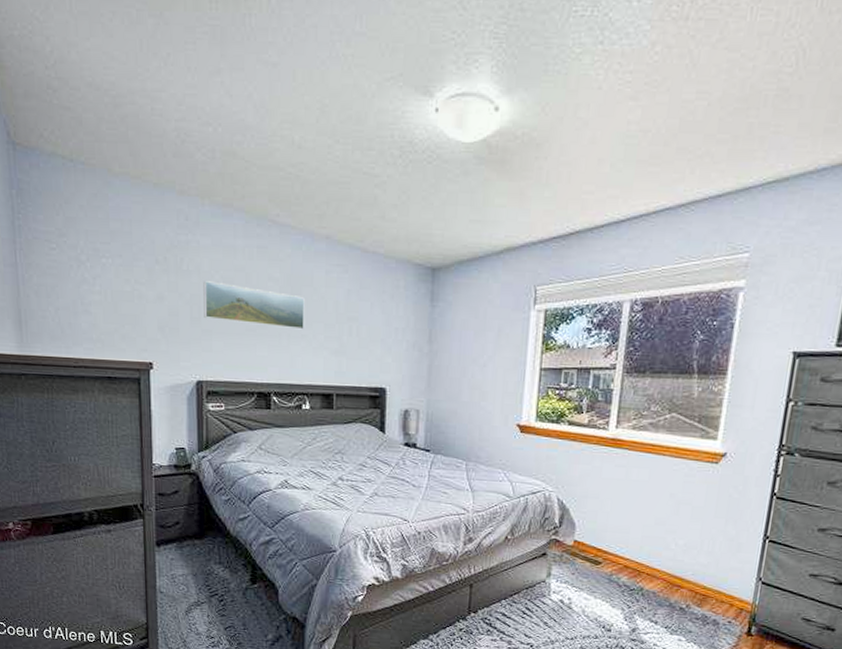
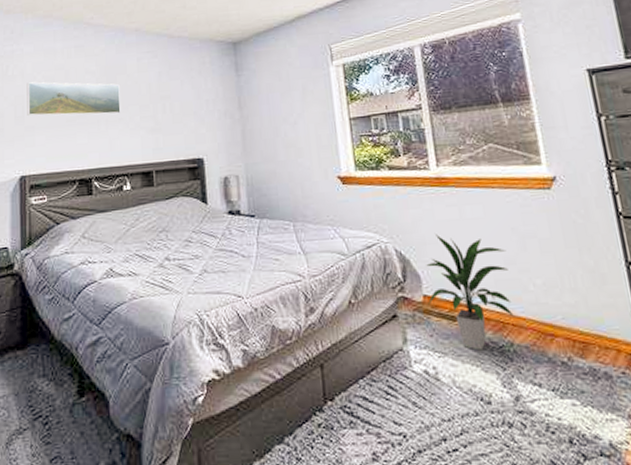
indoor plant: none [577,490,660,591] -> present [426,234,514,351]

